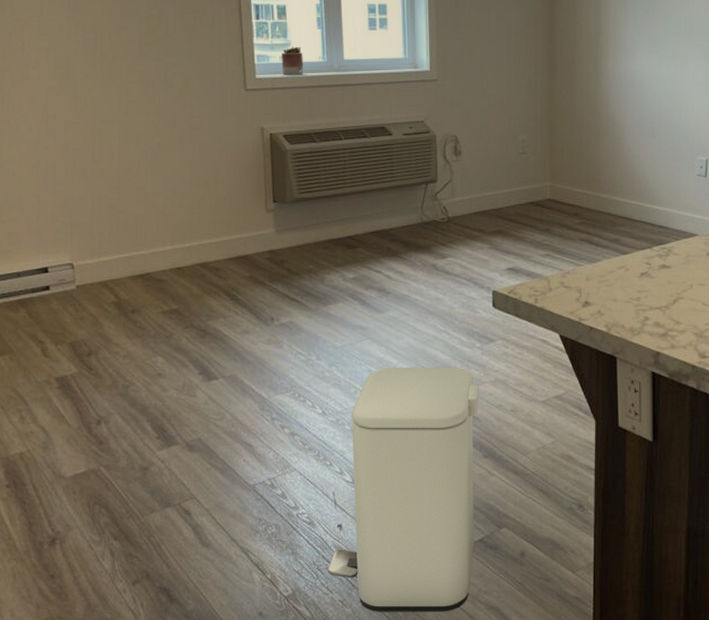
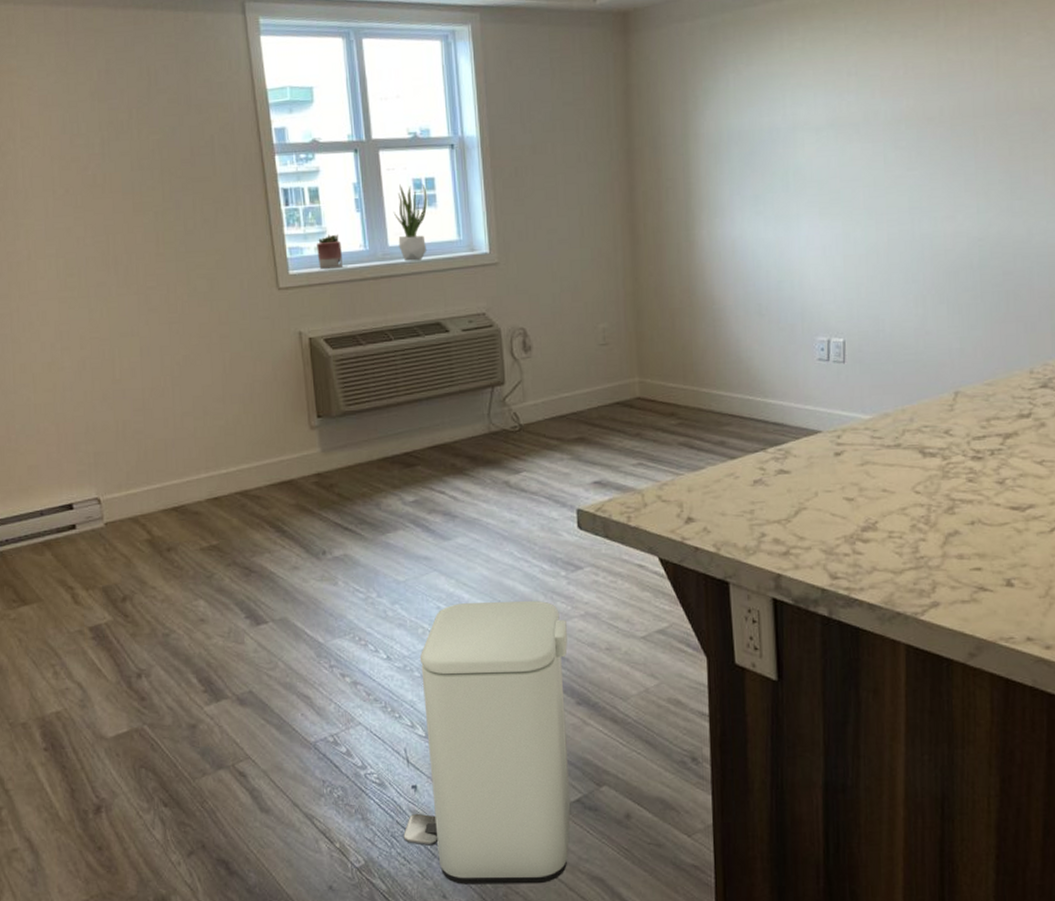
potted plant: none [349,7,380,73] -> present [393,183,428,261]

